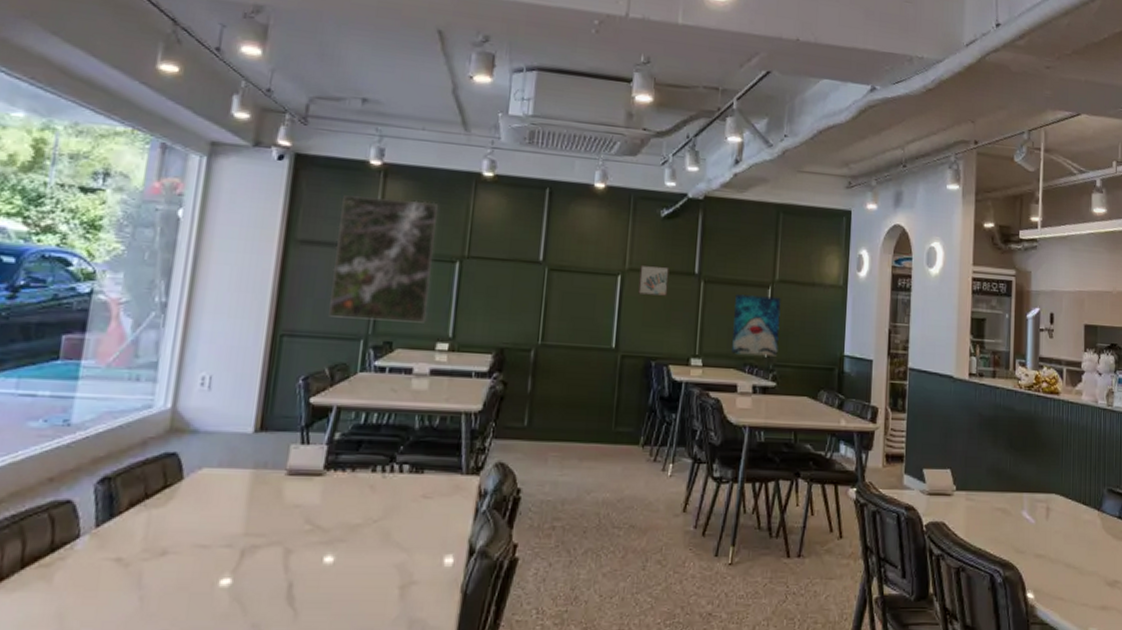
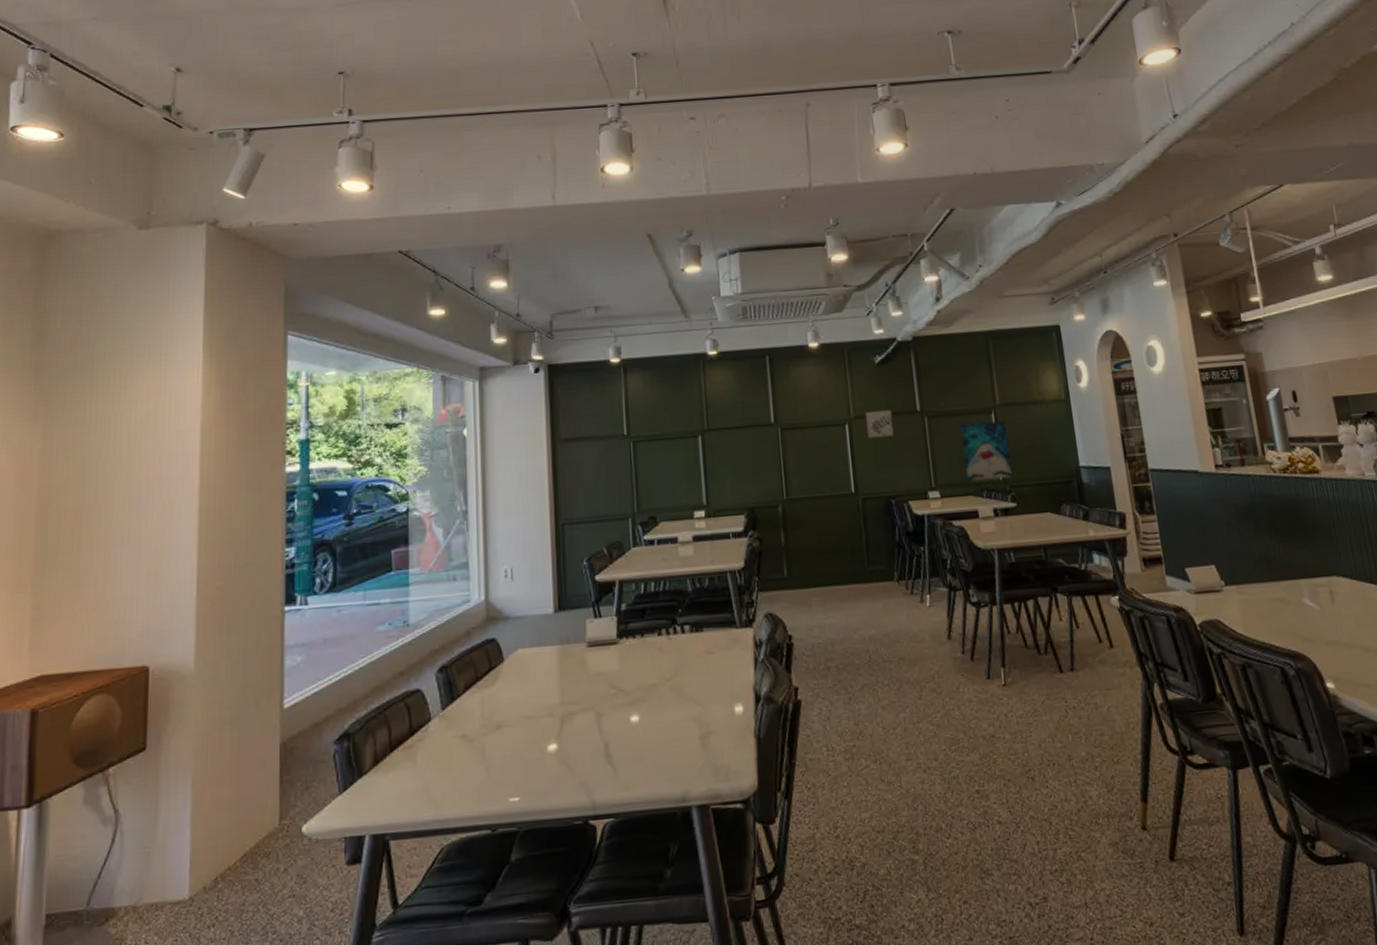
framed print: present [328,195,438,323] -> none [593,386,681,502]

